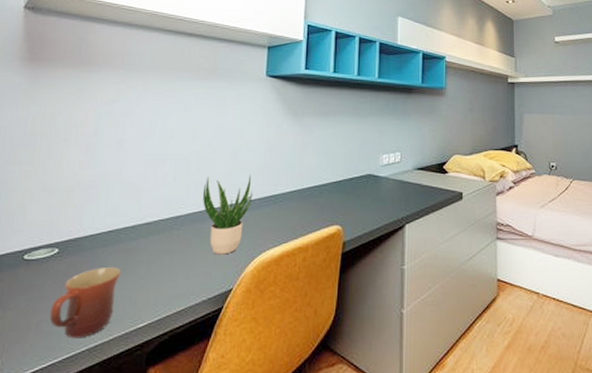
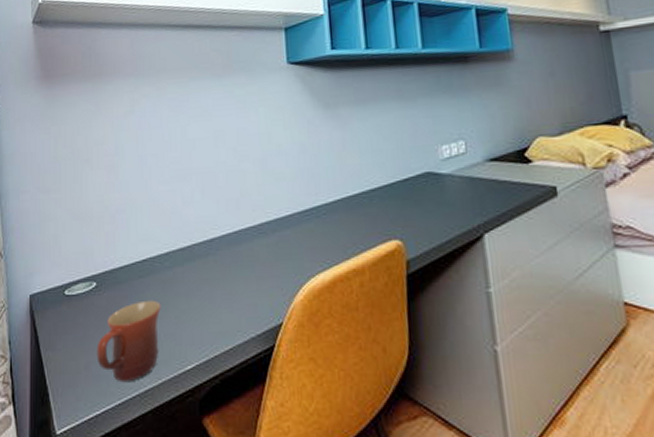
potted plant: present [202,174,253,255] -> none [234,183,292,282]

